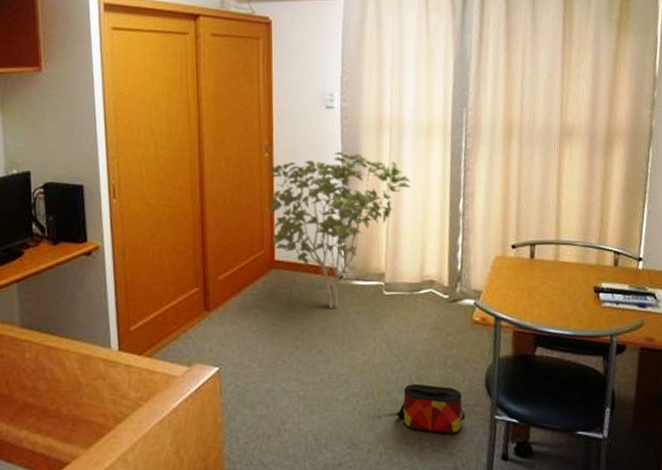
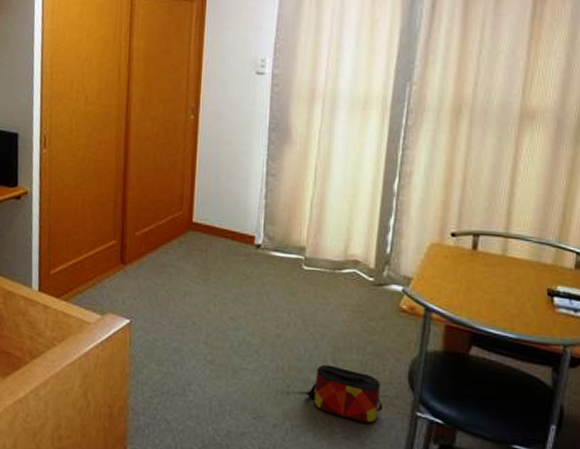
shrub: present [267,152,412,308] -> none [189,119,342,277]

